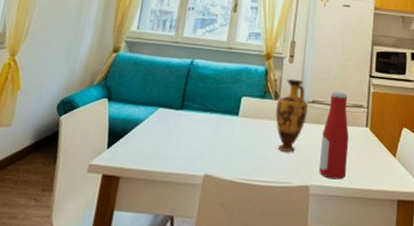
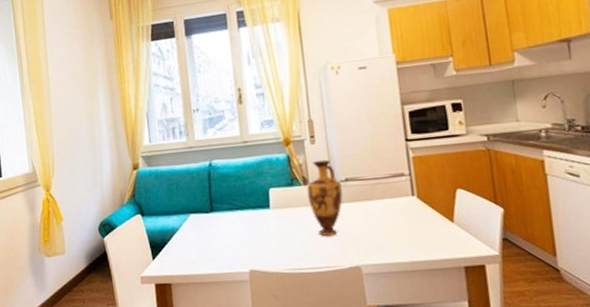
bottle: present [319,91,349,180] -> none [363,163,400,256]

